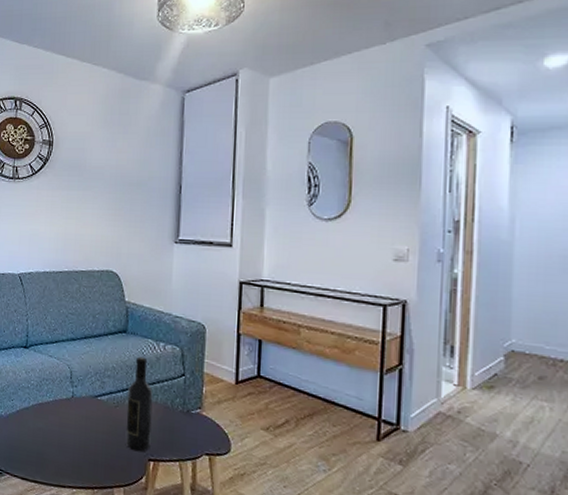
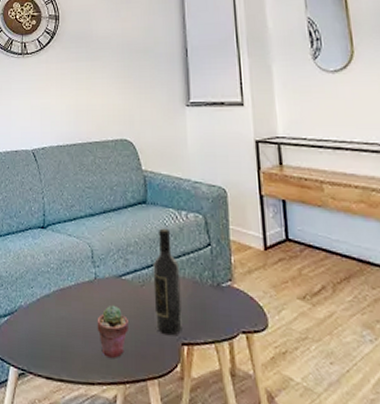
potted succulent: none [71,421,101,467] -> present [97,304,128,358]

